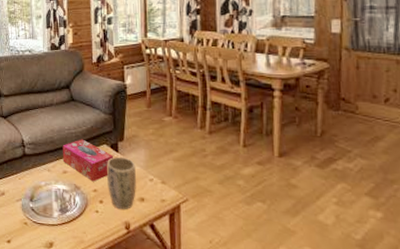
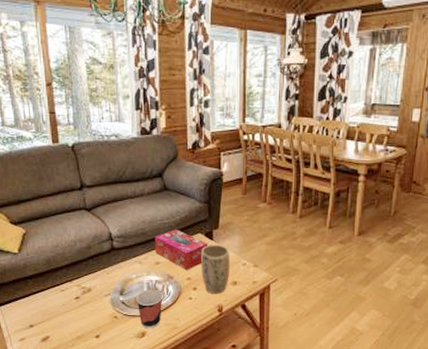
cup: none [45,198,70,240] -> present [136,289,163,329]

